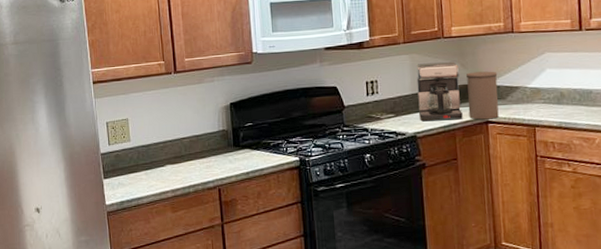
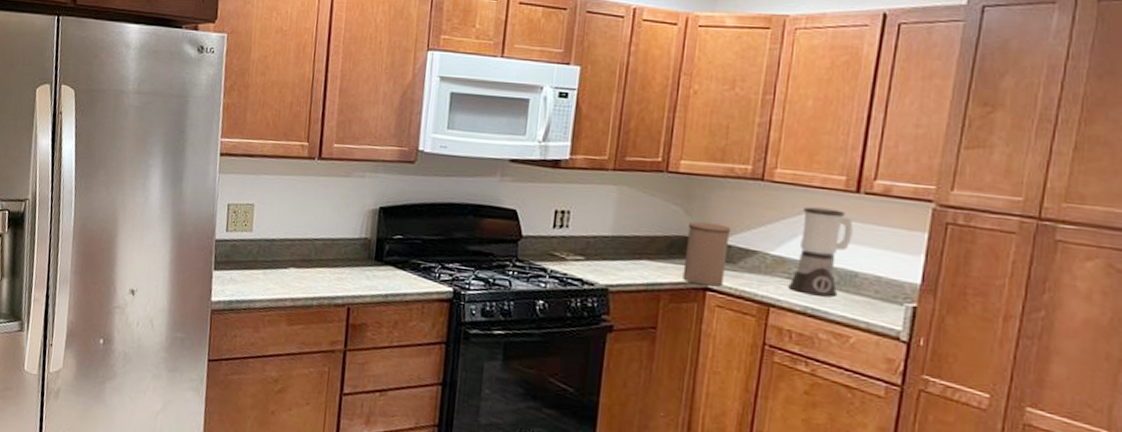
coffee maker: present [415,61,463,122] -> none [616,199,682,280]
blender: none [545,45,583,113] -> present [788,206,853,298]

